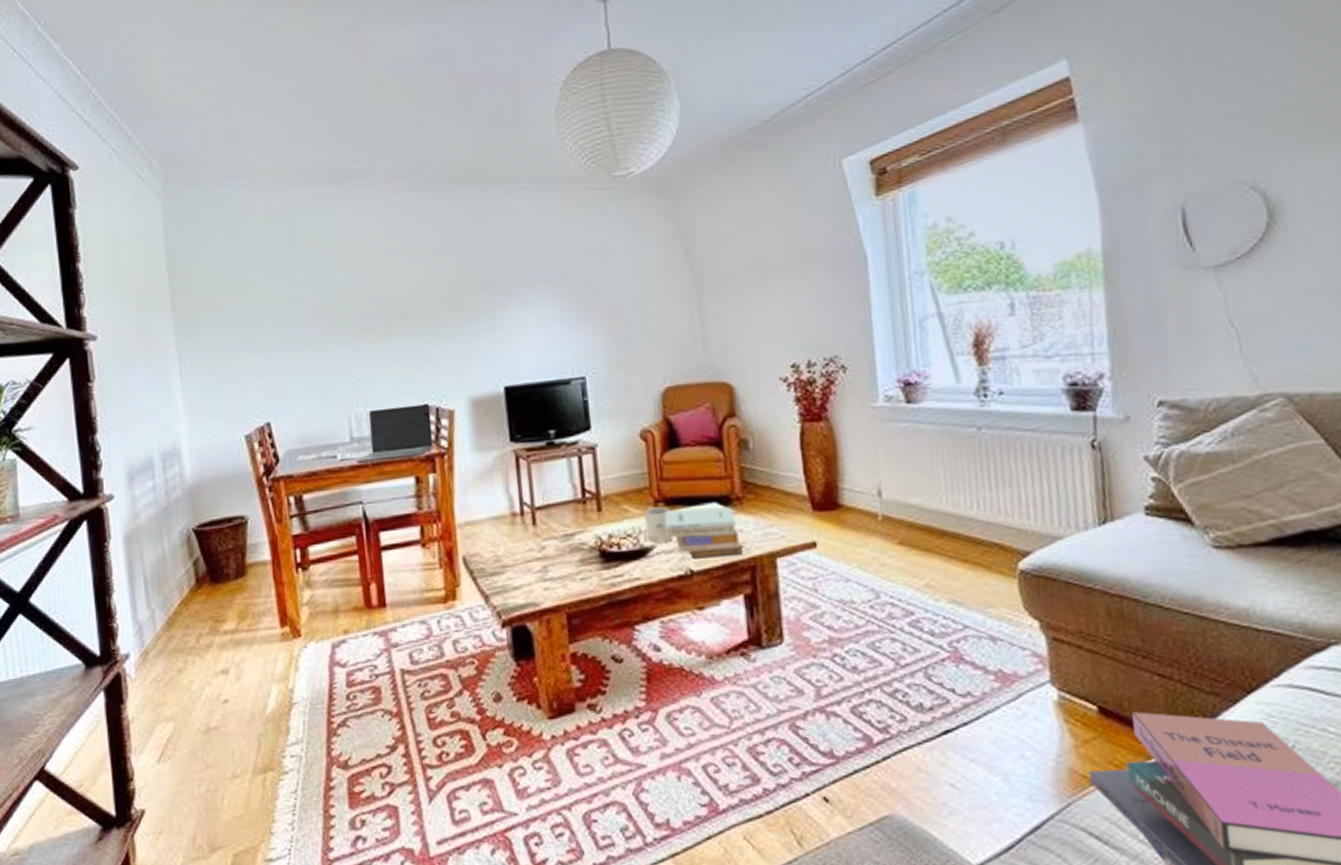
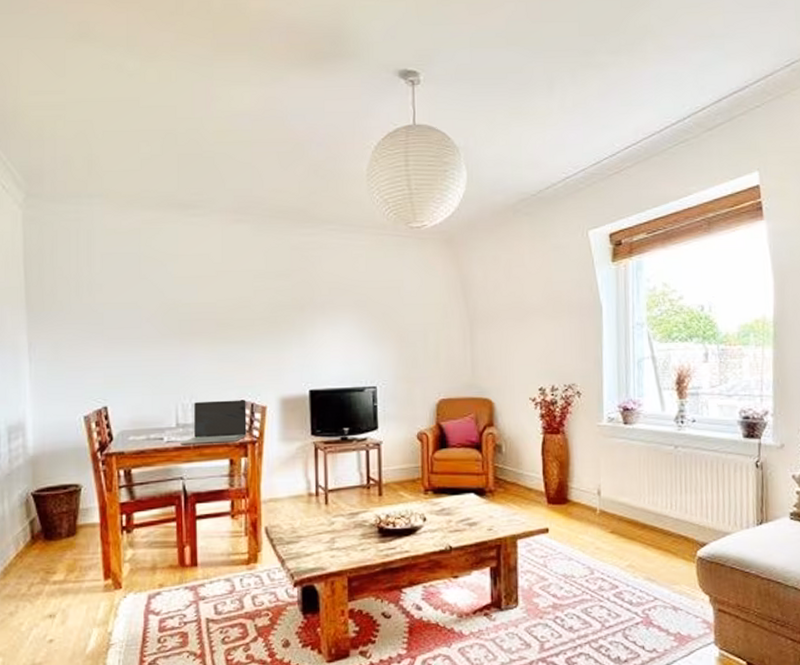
mug: present [644,506,673,544] -> none [416,494,438,524]
books: present [664,506,743,559] -> none [432,497,492,538]

